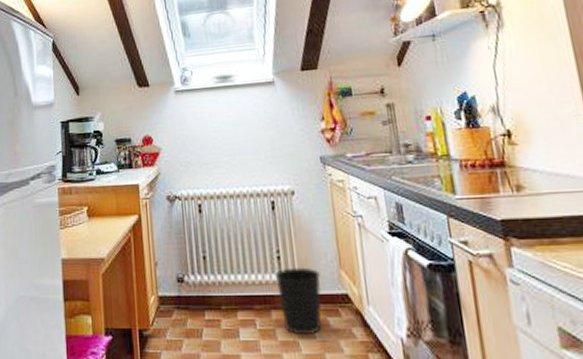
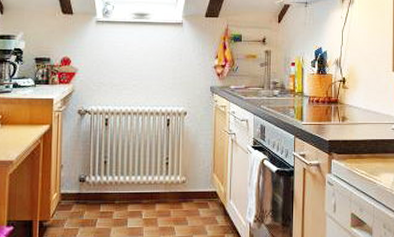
wastebasket: present [275,267,323,336] -> none [162,171,198,223]

